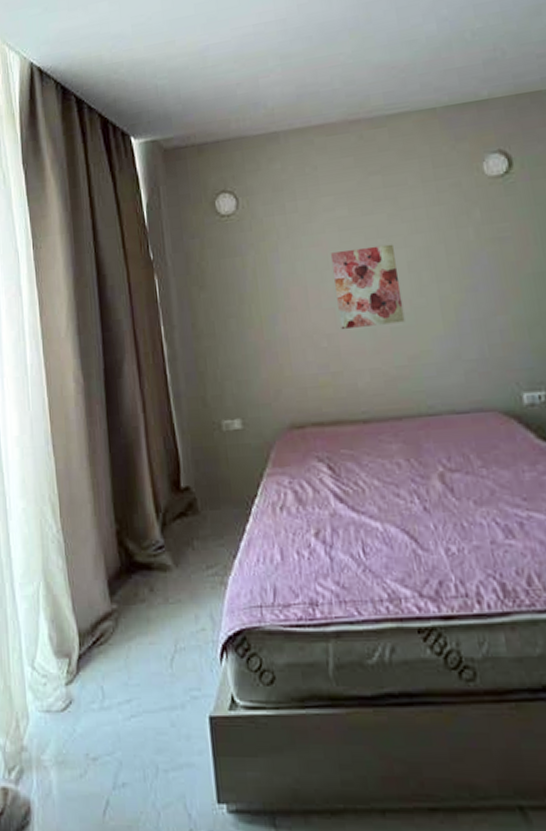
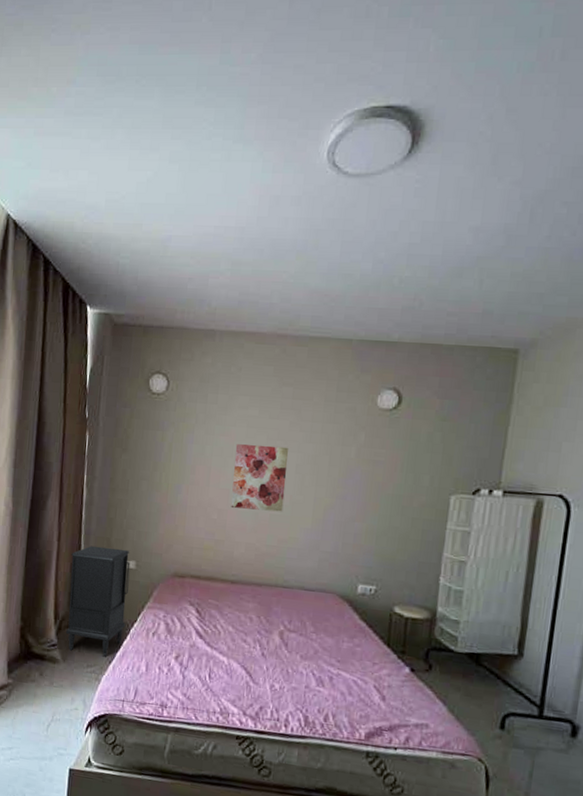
nightstand: none [161,406,245,551] -> present [65,545,131,657]

